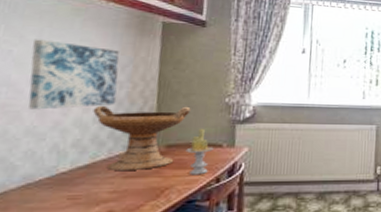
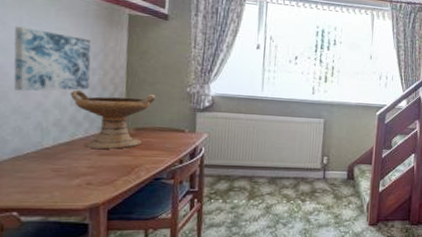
candle: present [185,128,214,175] -> none [152,114,177,156]

